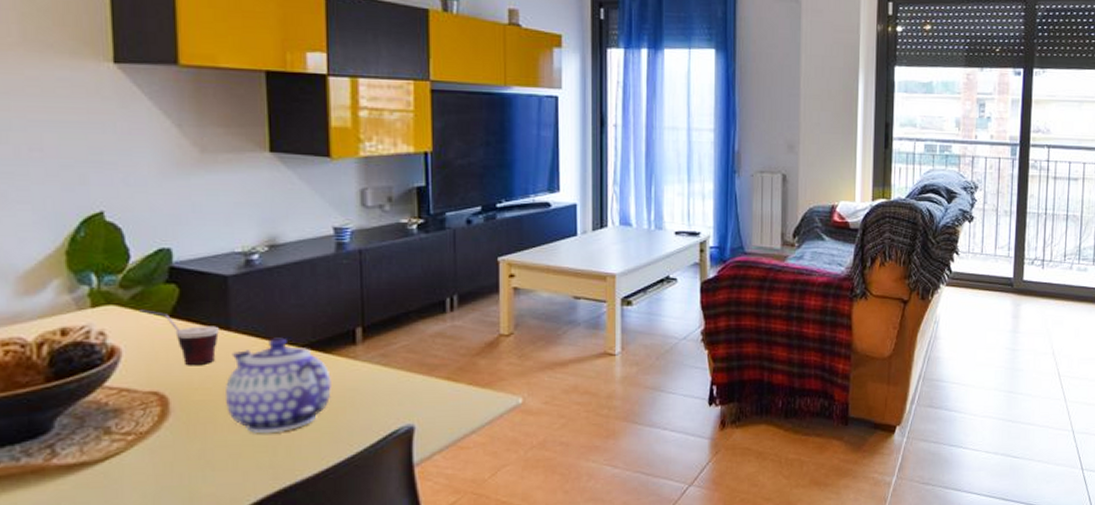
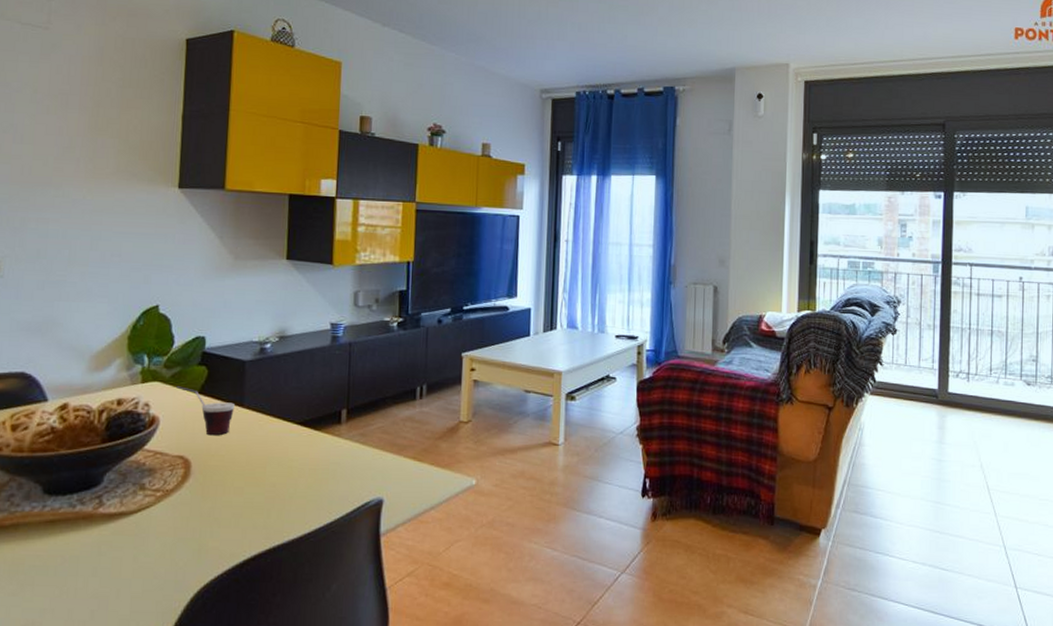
teapot: present [224,337,331,434] -> none [234,415,319,498]

